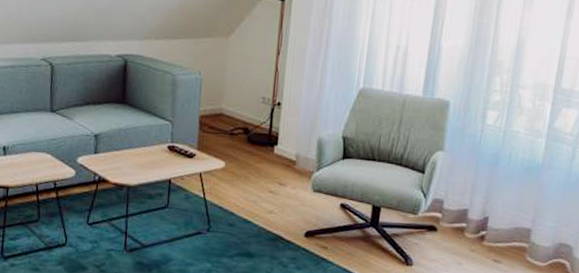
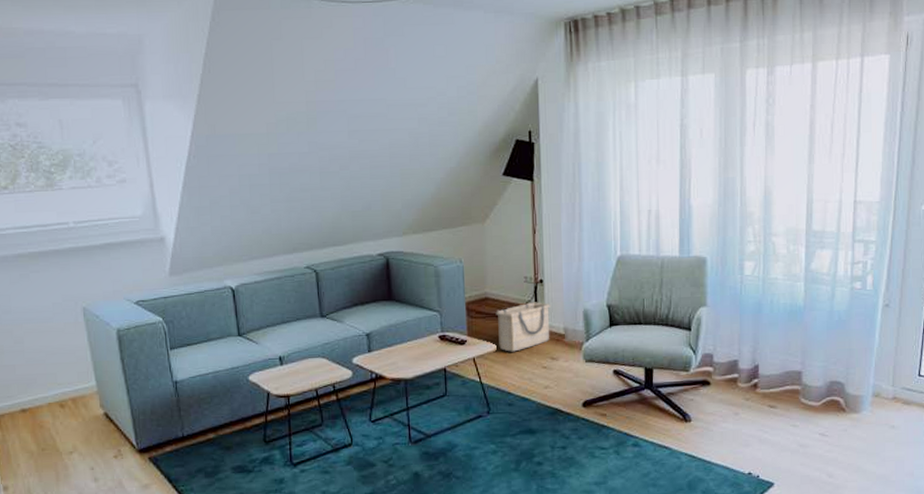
basket: none [228,124,285,172] -> present [495,302,550,352]

